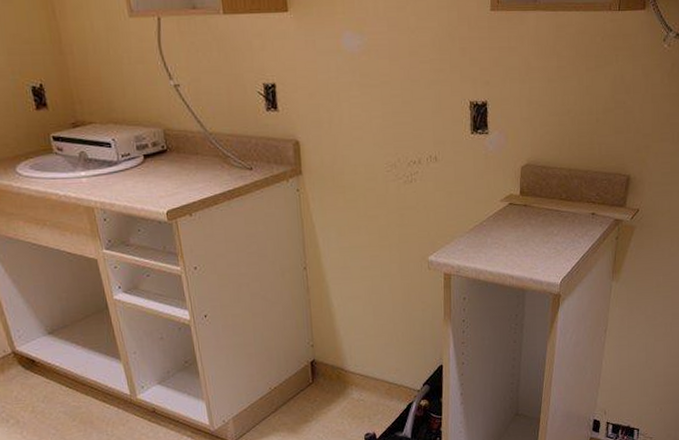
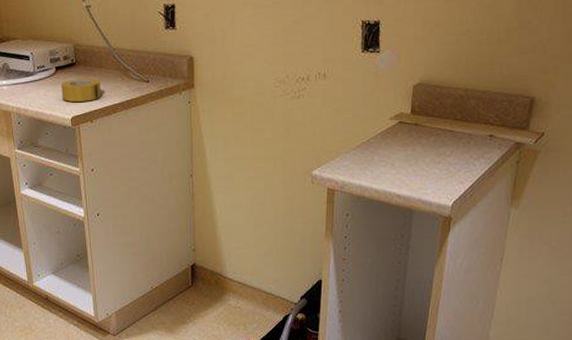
adhesive tape: none [152,167,199,194] -> present [61,79,101,102]

